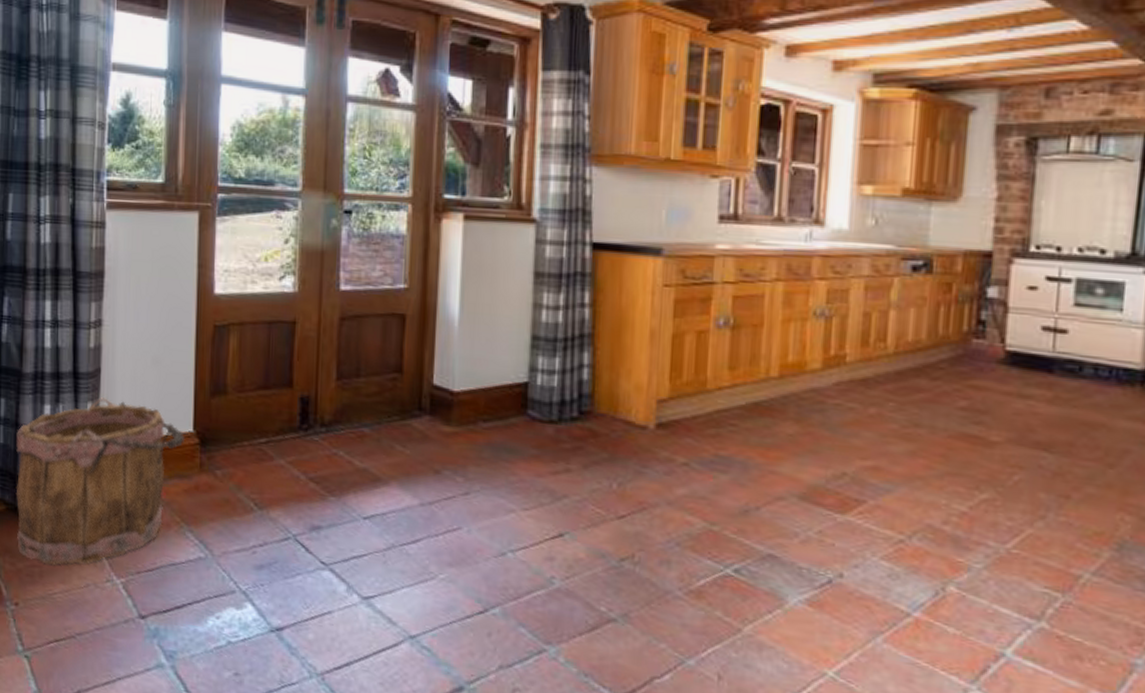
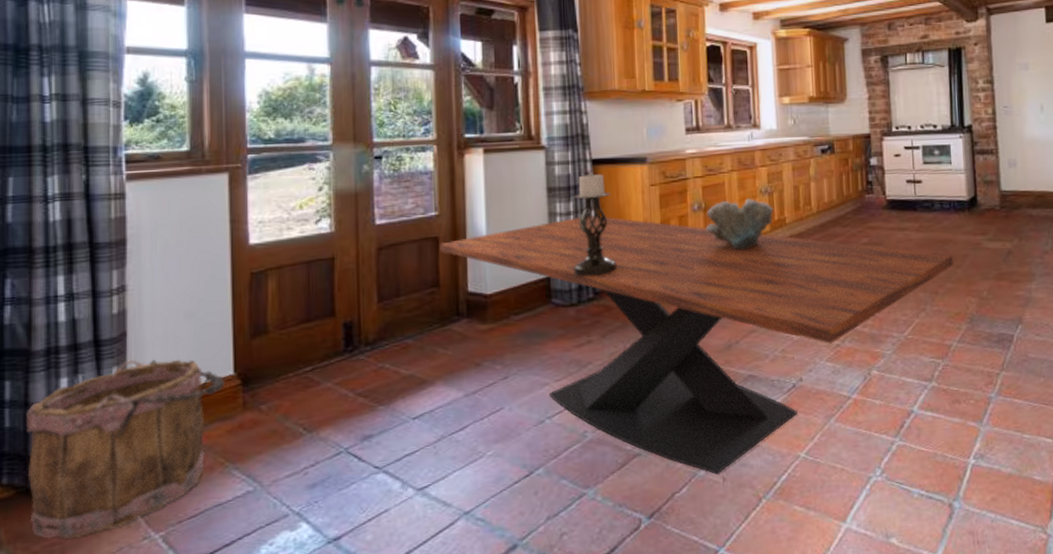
dining table: none [406,313,1105,669] -> present [440,215,954,474]
candle holder: none [557,259,612,392] -> present [573,172,618,277]
decorative bowl: none [731,318,830,389] -> present [705,198,774,250]

